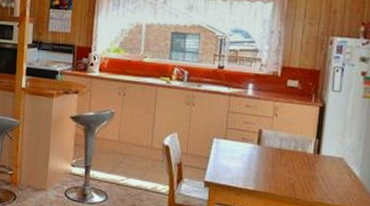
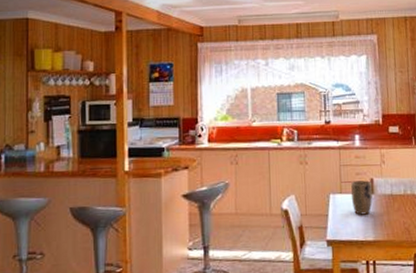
plant pot: none [235,129,261,164] -> present [350,180,373,215]

